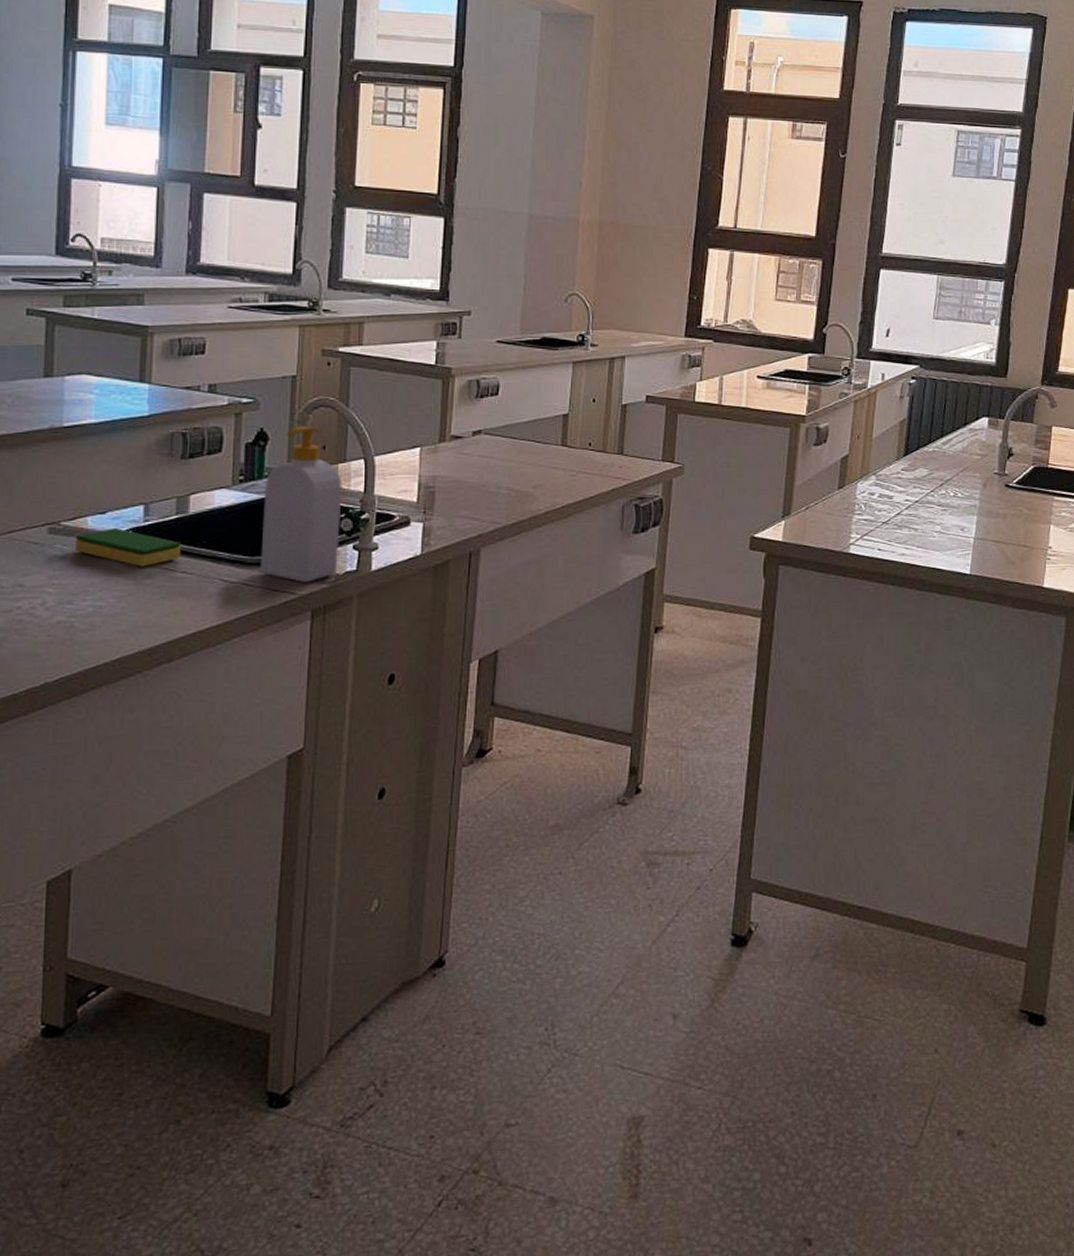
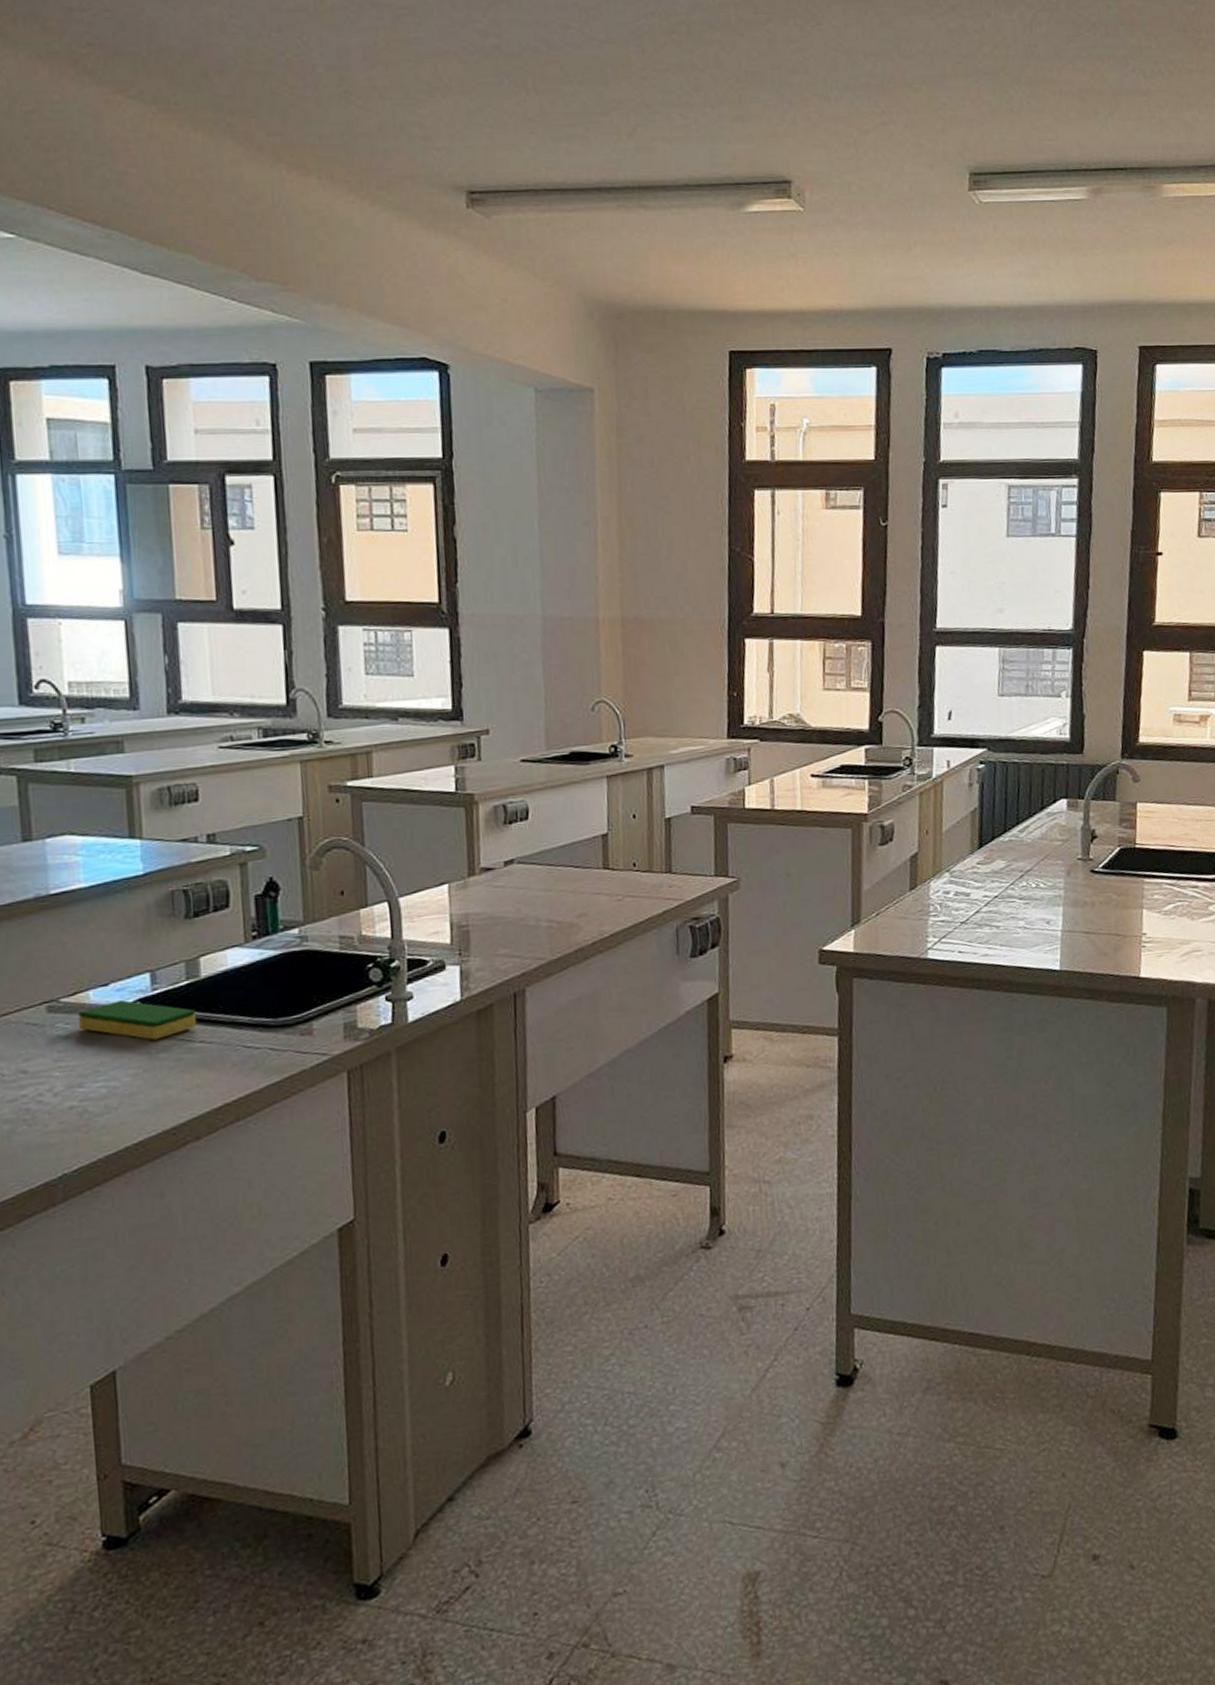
soap bottle: present [260,426,342,584] -> none [281,871,371,1043]

